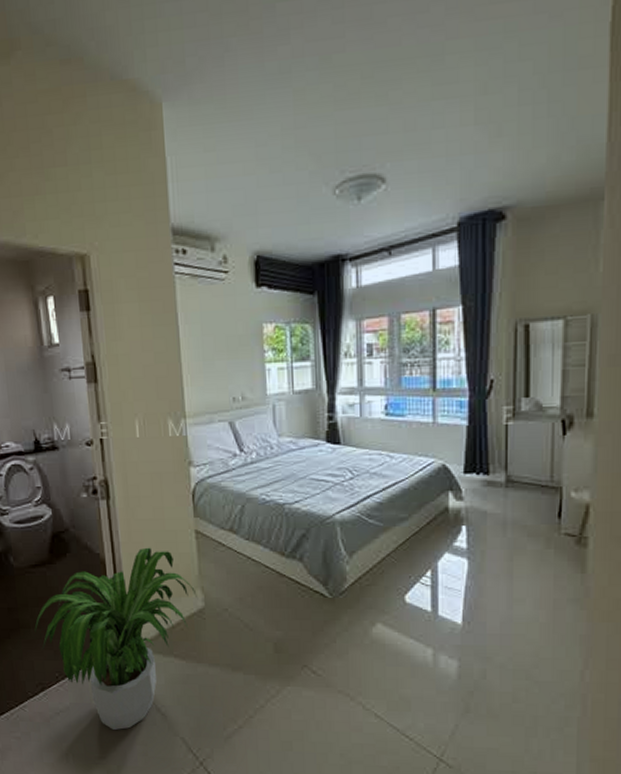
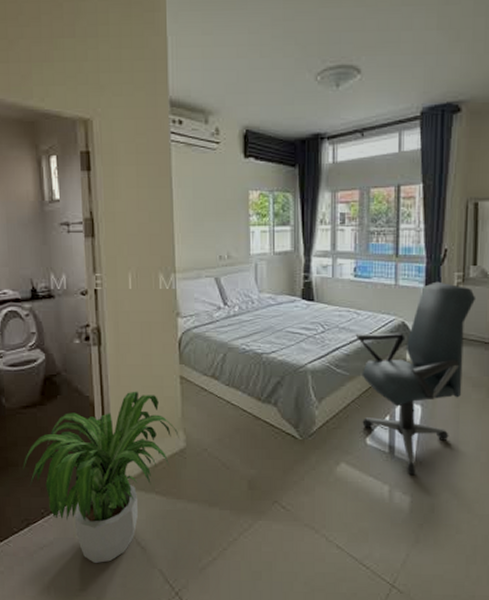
office chair: none [389,417,530,638] -> present [355,281,476,476]

